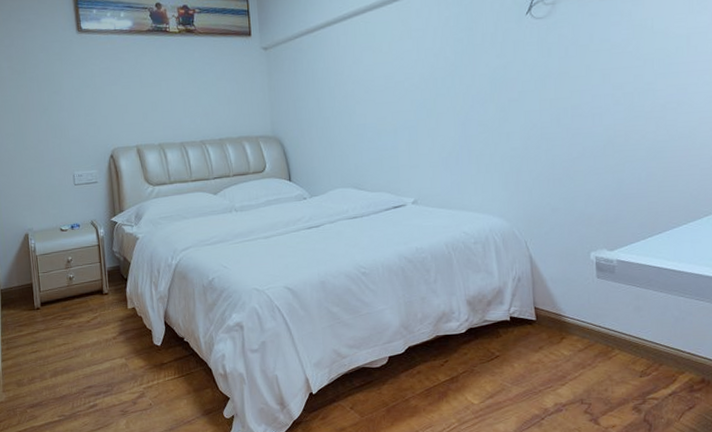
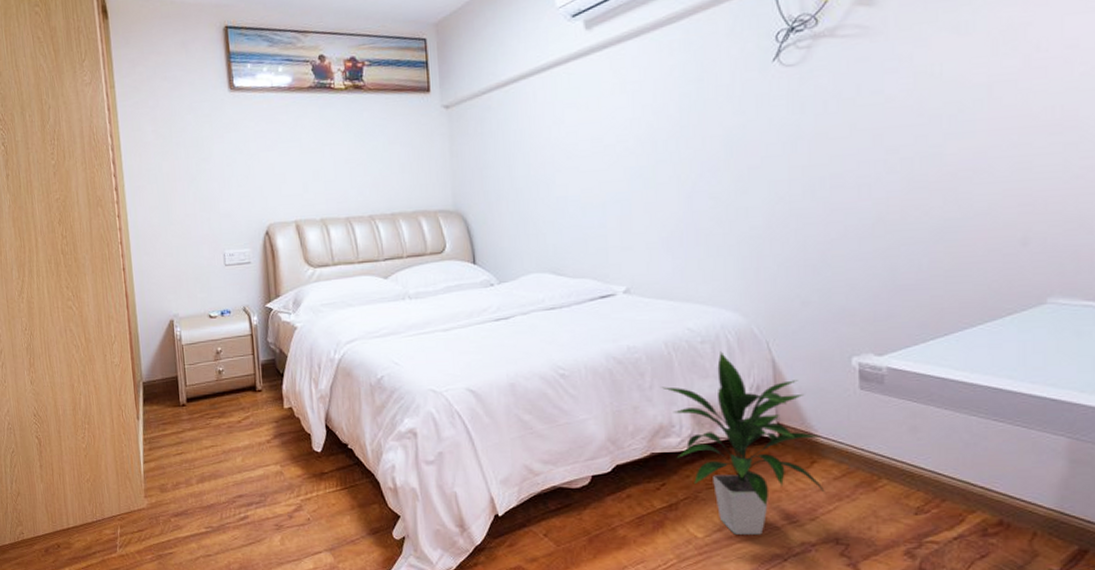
indoor plant: none [443,250,572,400] -> present [661,351,825,535]

